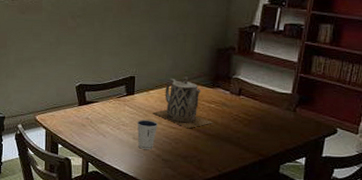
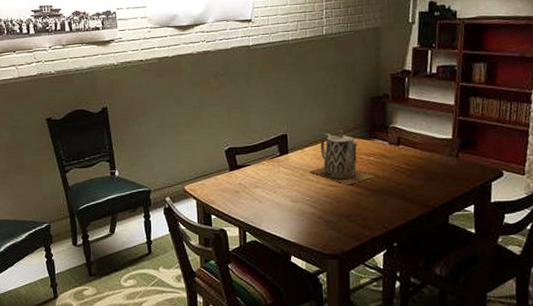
dixie cup: present [137,119,159,149] -> none [293,179,317,212]

